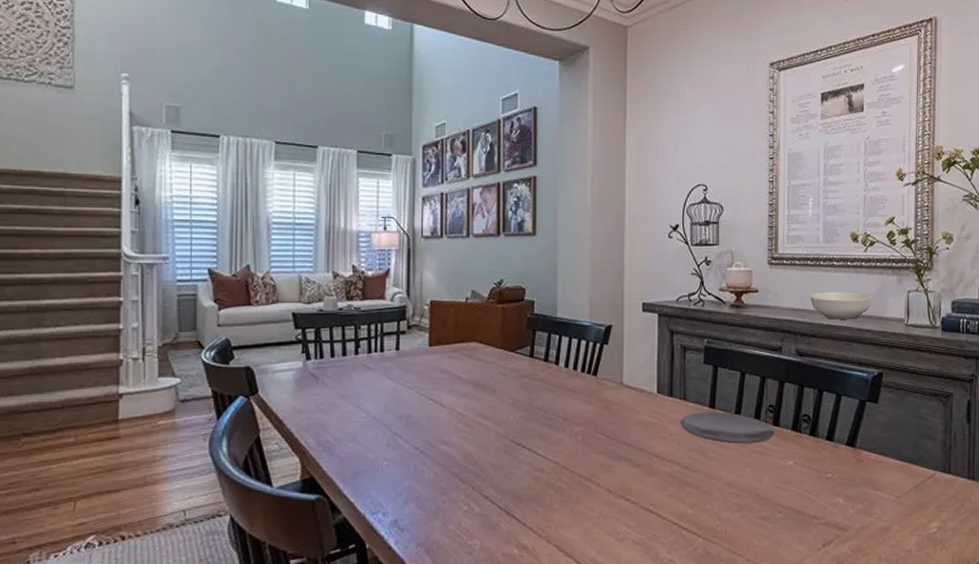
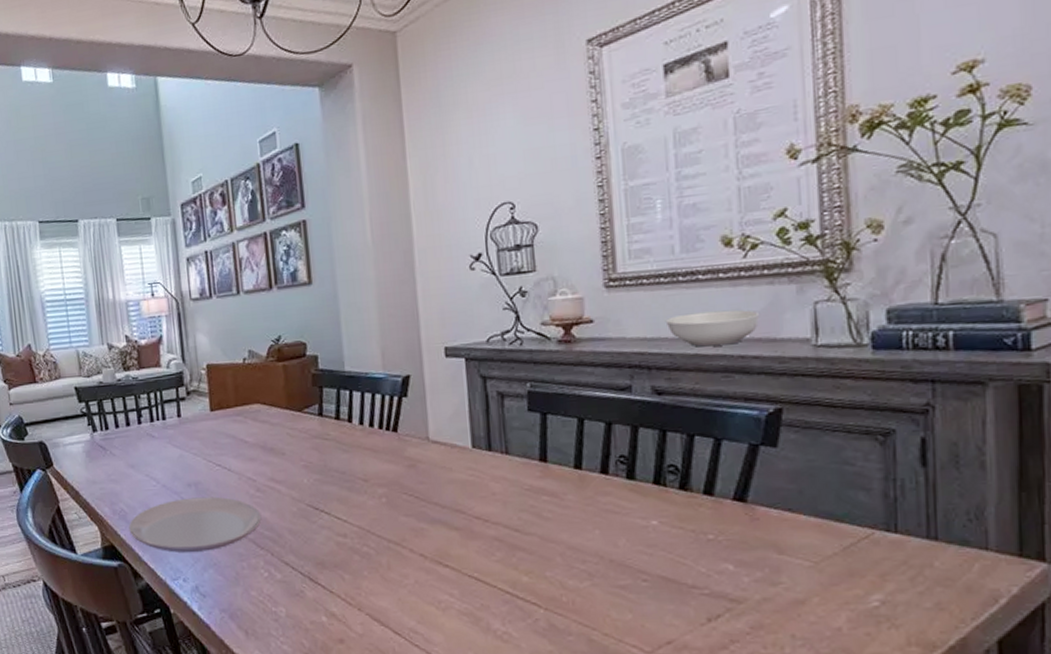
plate: none [332,430,467,486] -> present [129,497,262,552]
plate: present [680,412,775,444] -> none [504,466,631,502]

